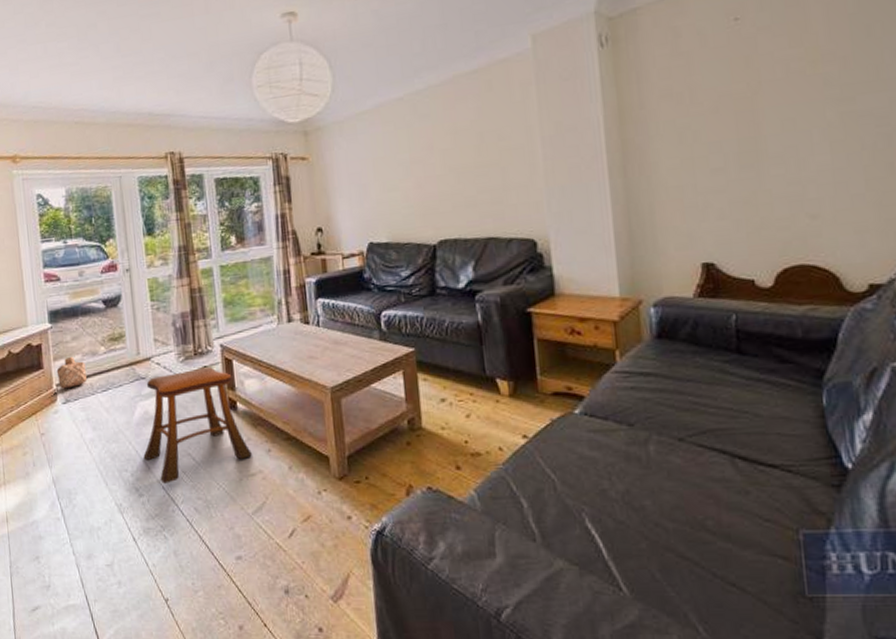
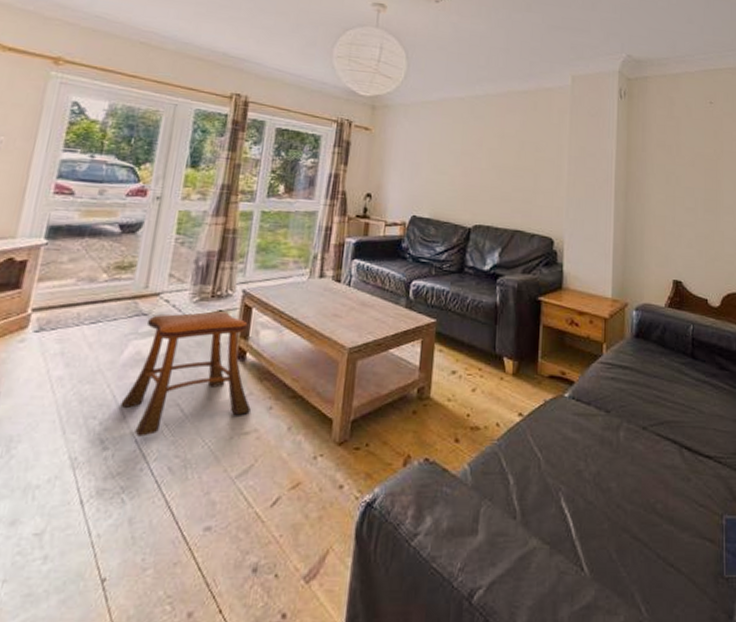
basket: present [56,356,87,389] -> none [36,279,78,315]

